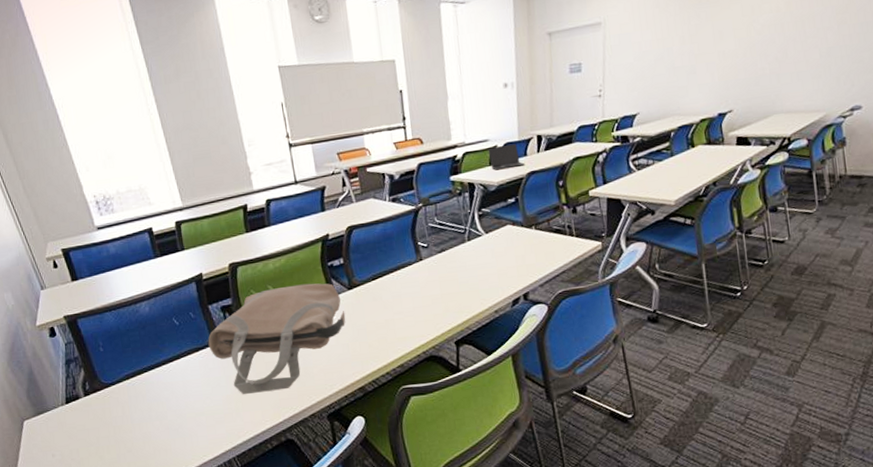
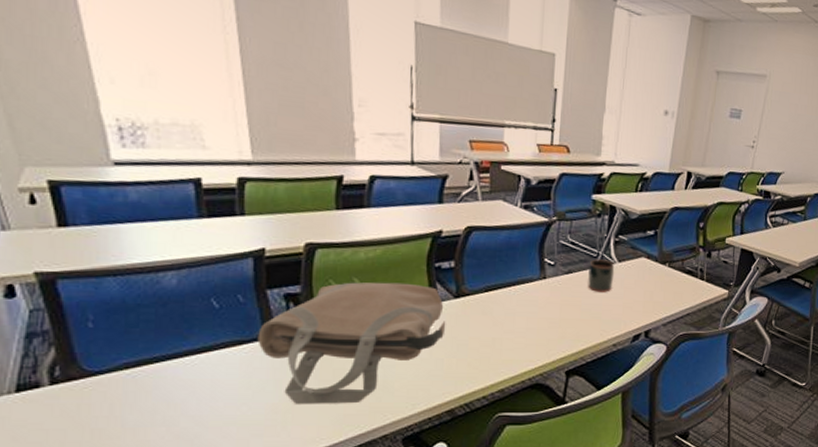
mug: none [459,233,484,265] -> present [588,258,615,292]
laptop: present [487,143,526,171] -> none [636,173,671,200]

